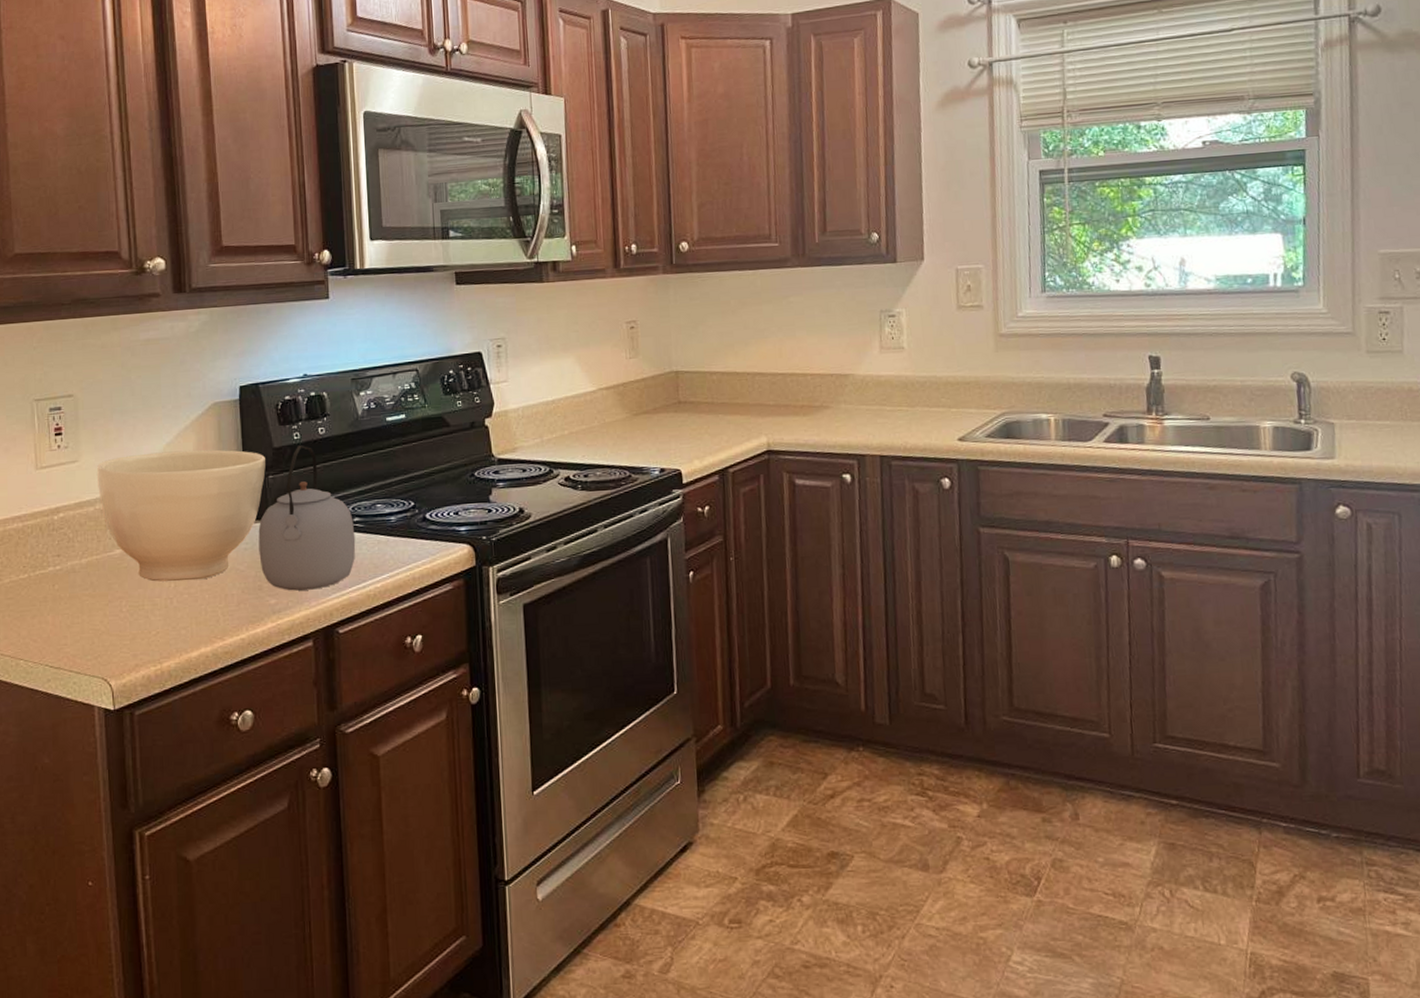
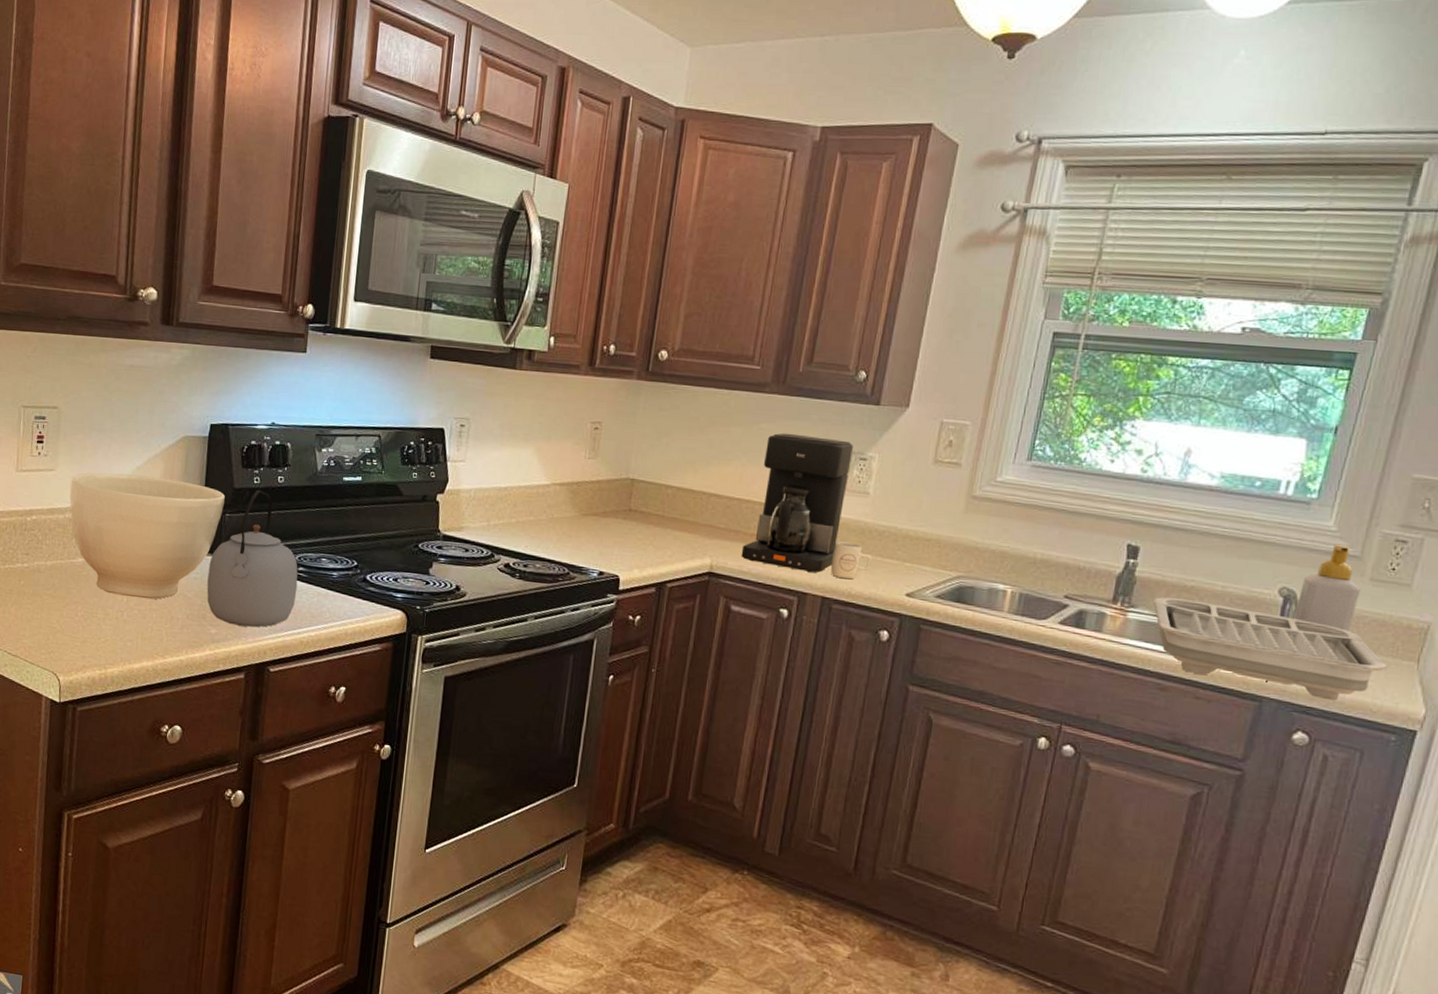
coffee maker: none [794,301,884,434] -> present [741,433,853,573]
mug: none [881,398,921,435] -> present [831,541,873,580]
dish rack: none [1183,398,1402,471] -> present [1152,597,1388,701]
soap bottle: none [1309,324,1362,404] -> present [1294,543,1361,632]

